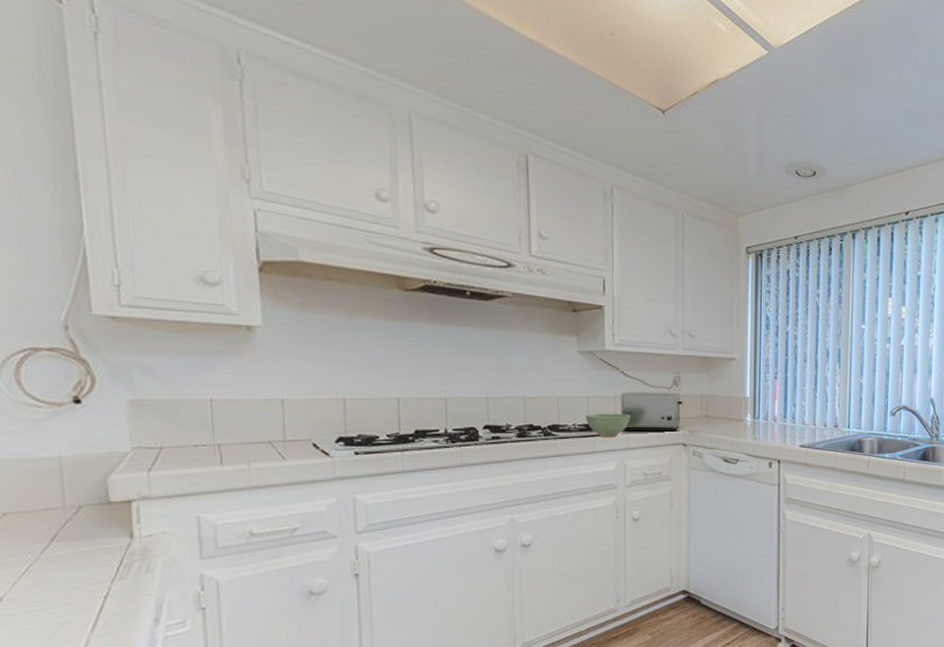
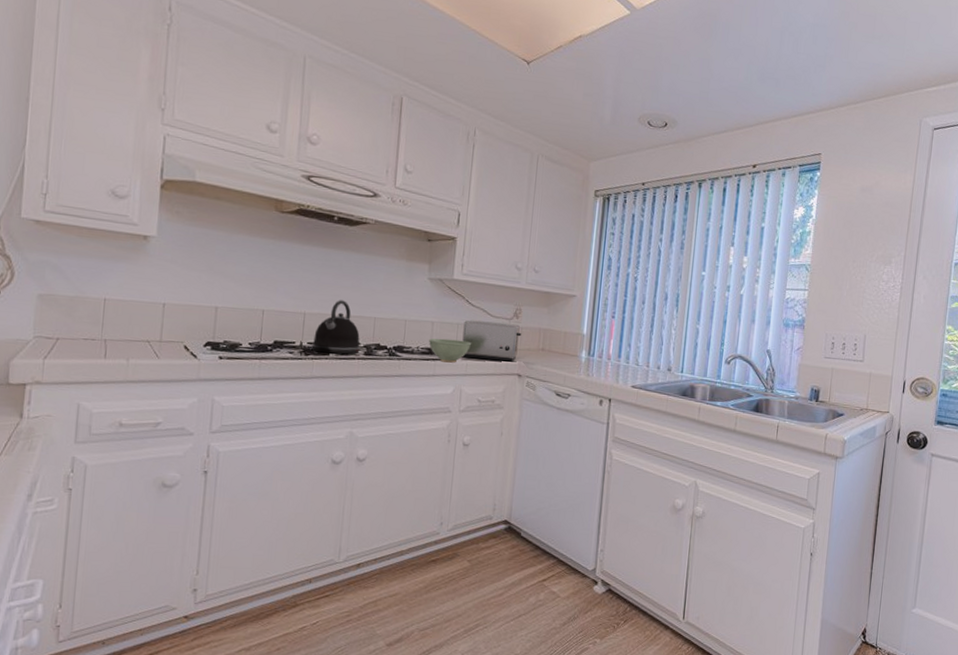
kettle: none [458,381,512,439] -> present [311,300,360,355]

